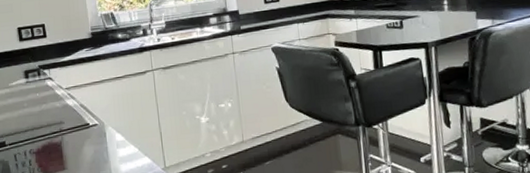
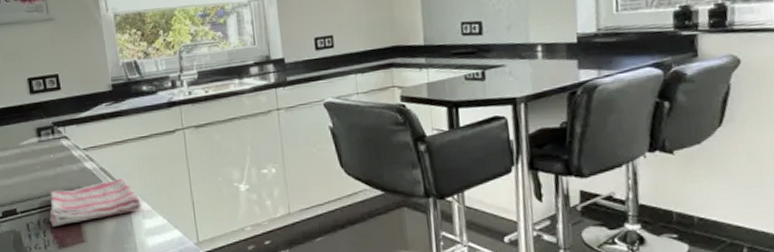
dish towel: none [35,113,116,157] -> present [49,178,141,227]

